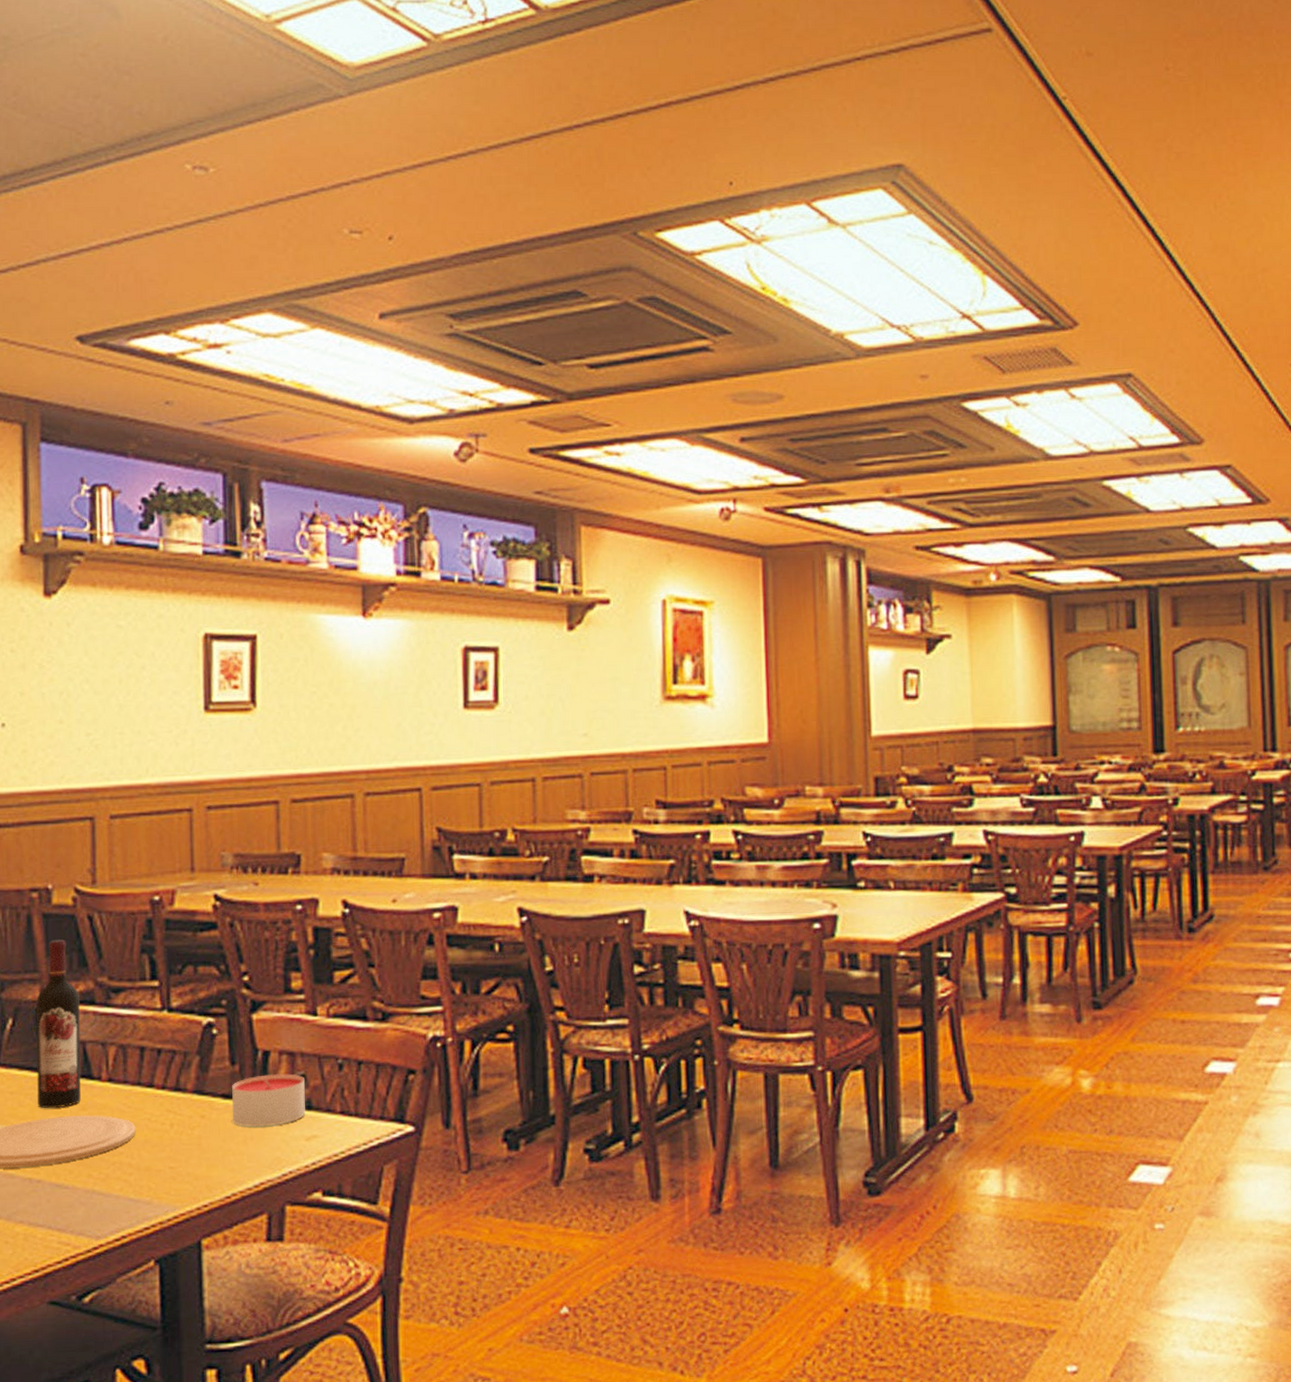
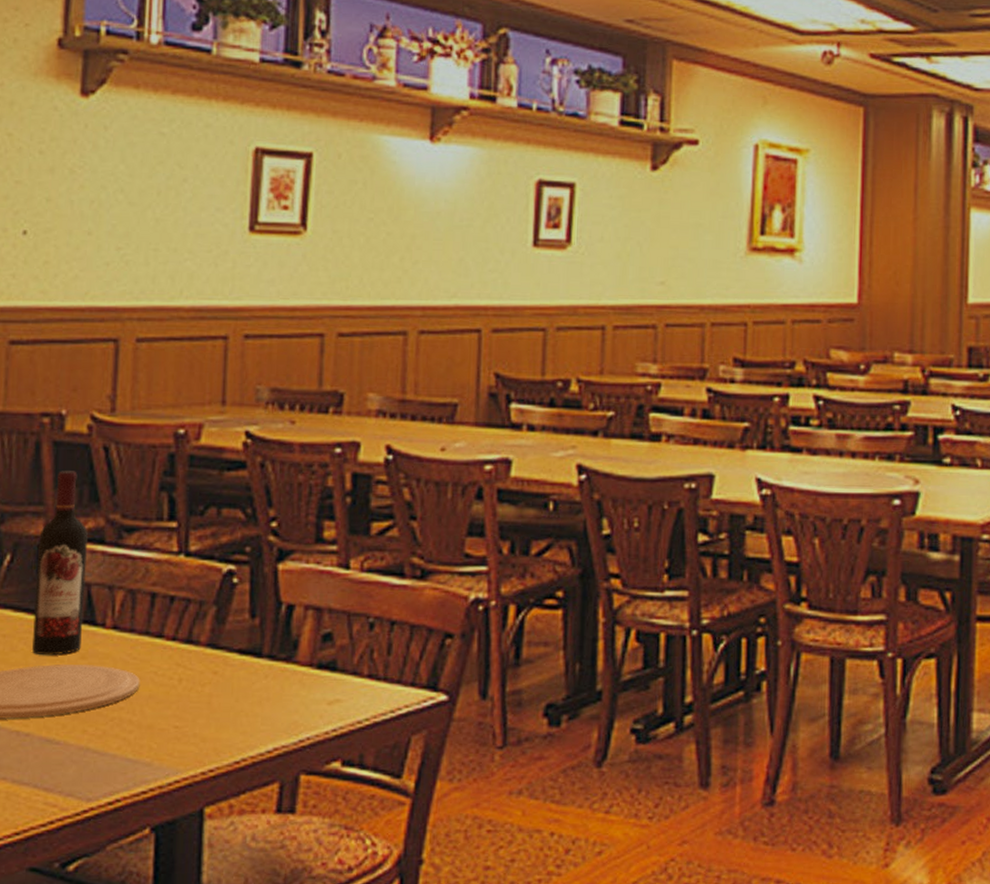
candle: present [232,1074,305,1127] -> none [248,630,331,687]

